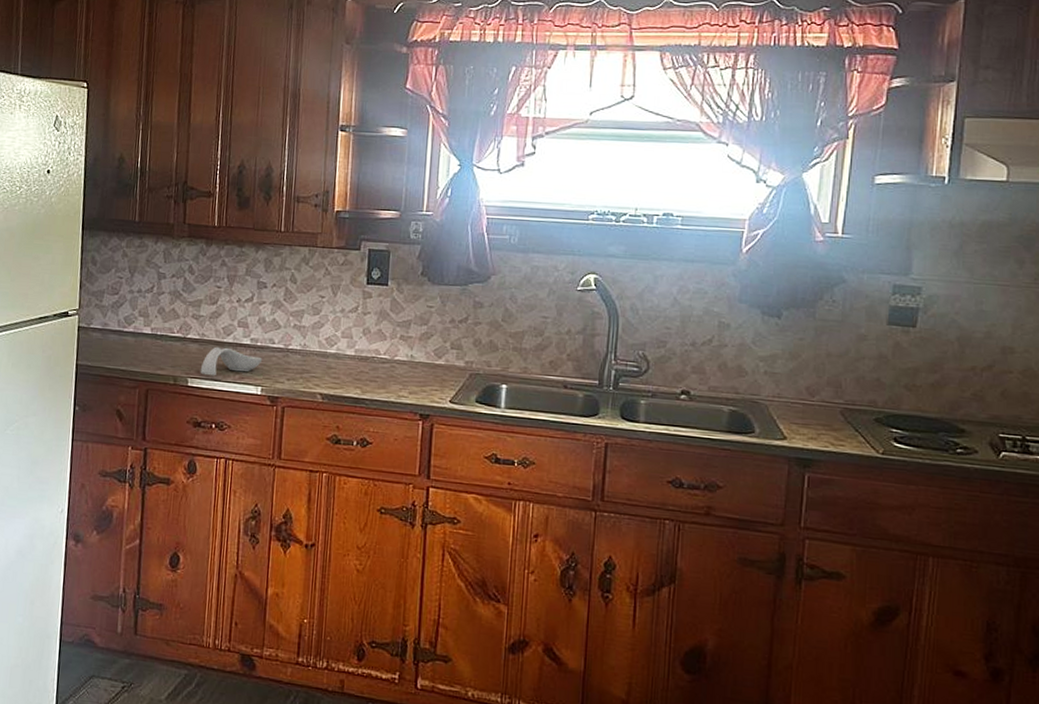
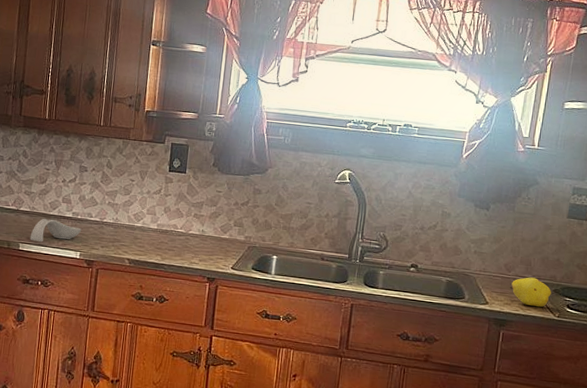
fruit: none [814,403,871,442] -> present [509,277,551,308]

